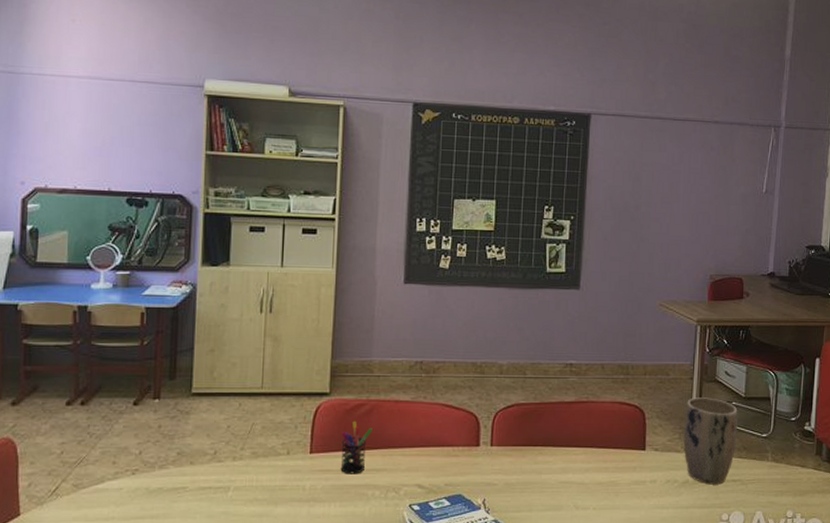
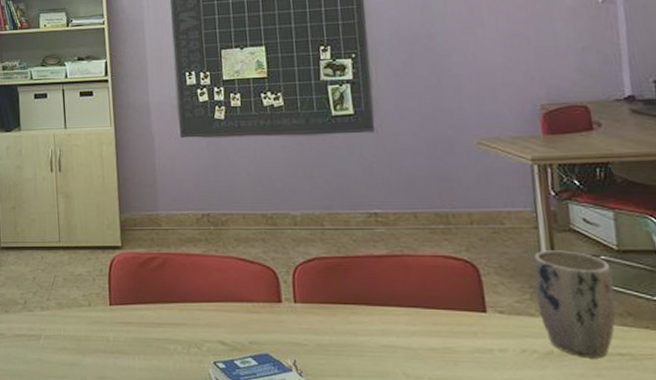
pen holder: present [340,421,373,474] -> none [137,275,167,328]

